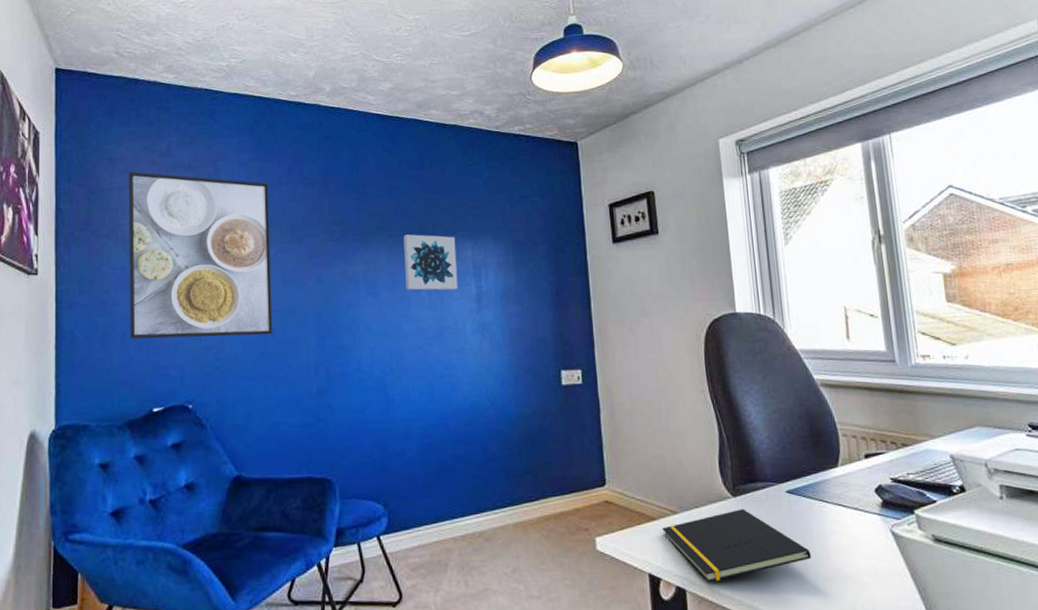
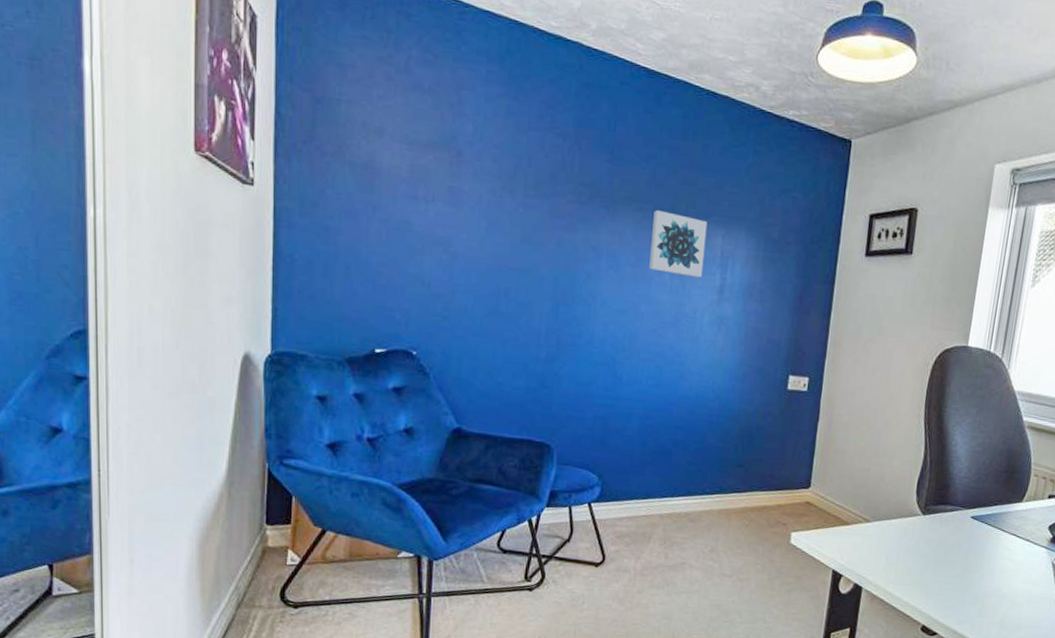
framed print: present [128,171,273,339] -> none [354,83,516,293]
notepad: present [662,509,811,582] -> none [853,526,979,584]

